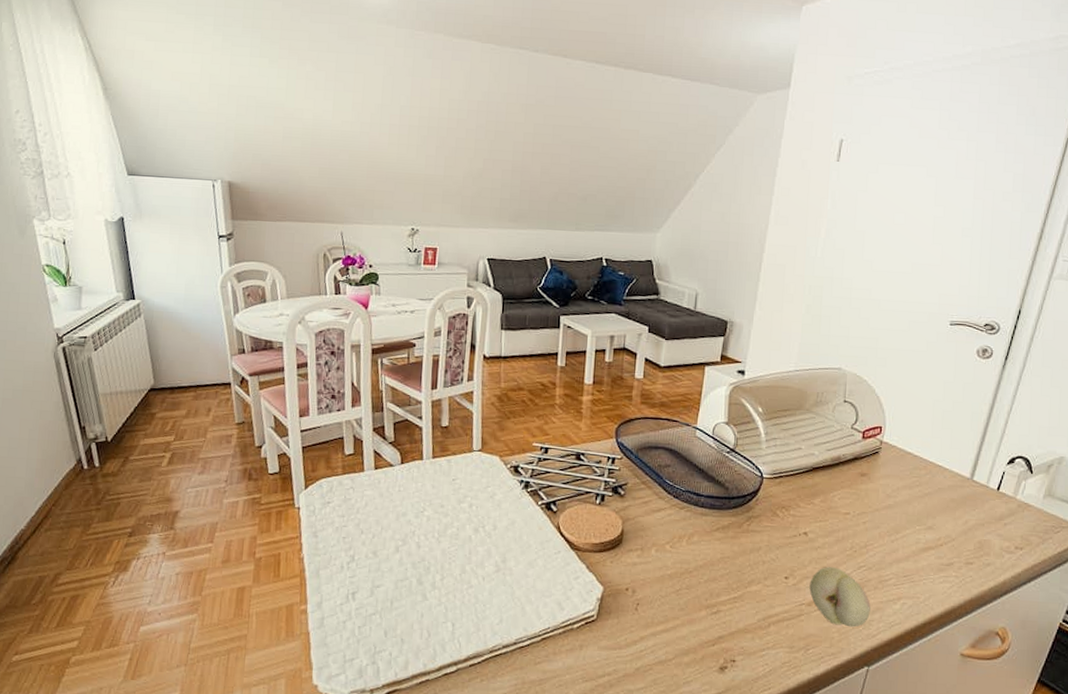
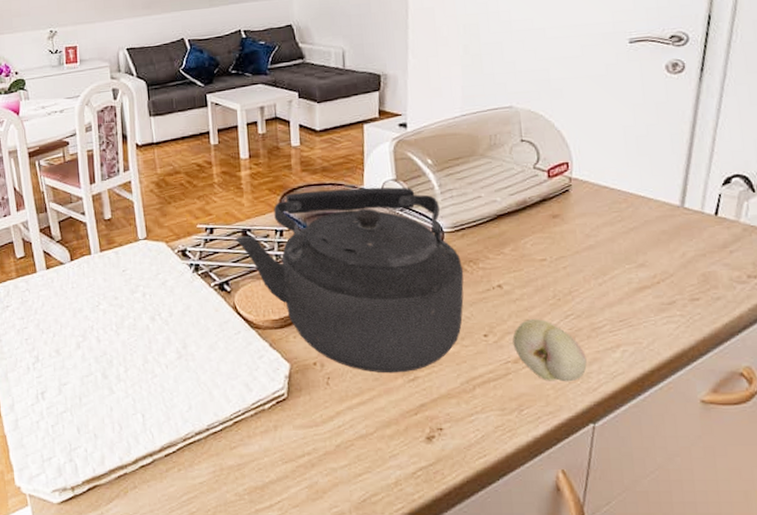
kettle: none [569,423,776,606] -> present [236,187,464,374]

